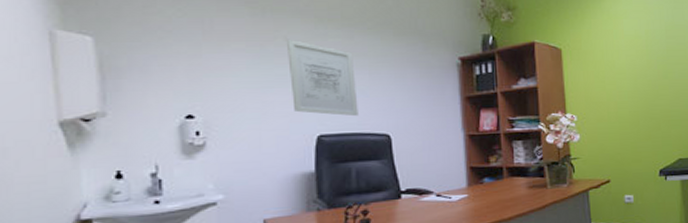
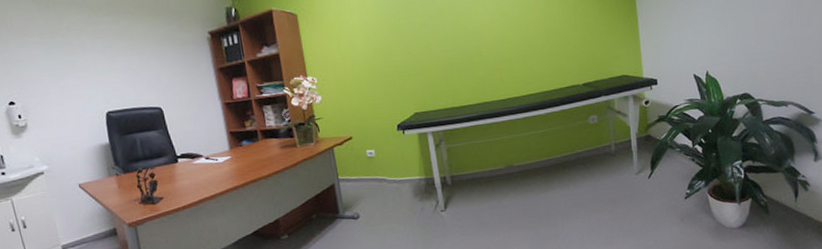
wall art: present [287,39,358,117] -> none [69,29,135,94]

